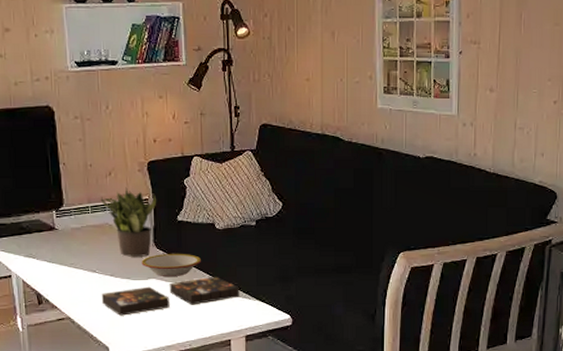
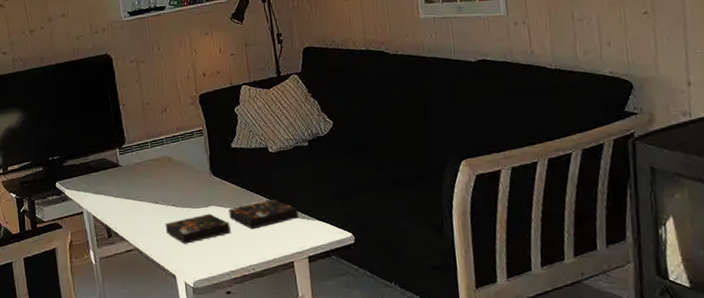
potted plant: present [100,187,157,257] -> none [158,120,211,187]
bowl: present [141,253,201,277] -> none [200,179,257,204]

